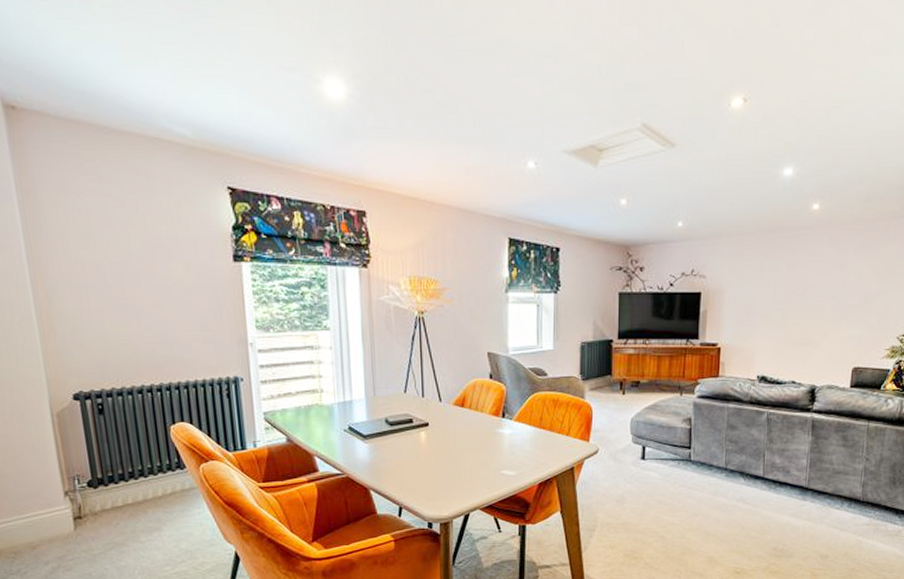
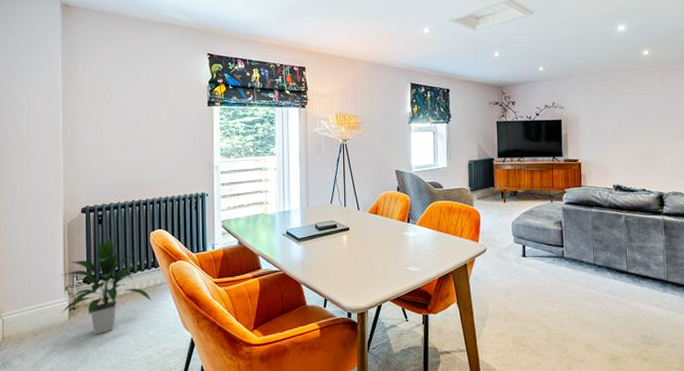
indoor plant: none [56,431,181,548] -> present [60,237,152,334]

